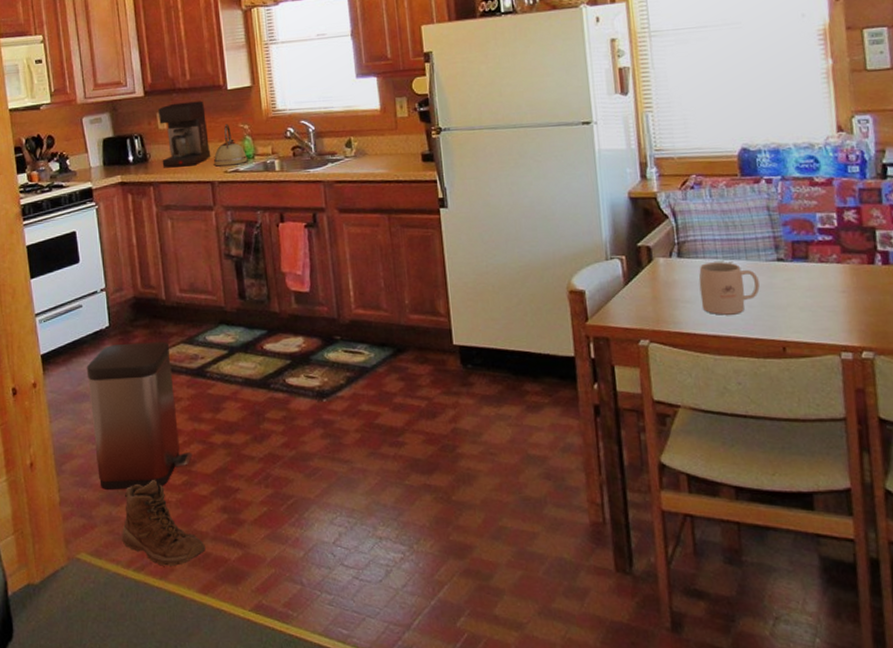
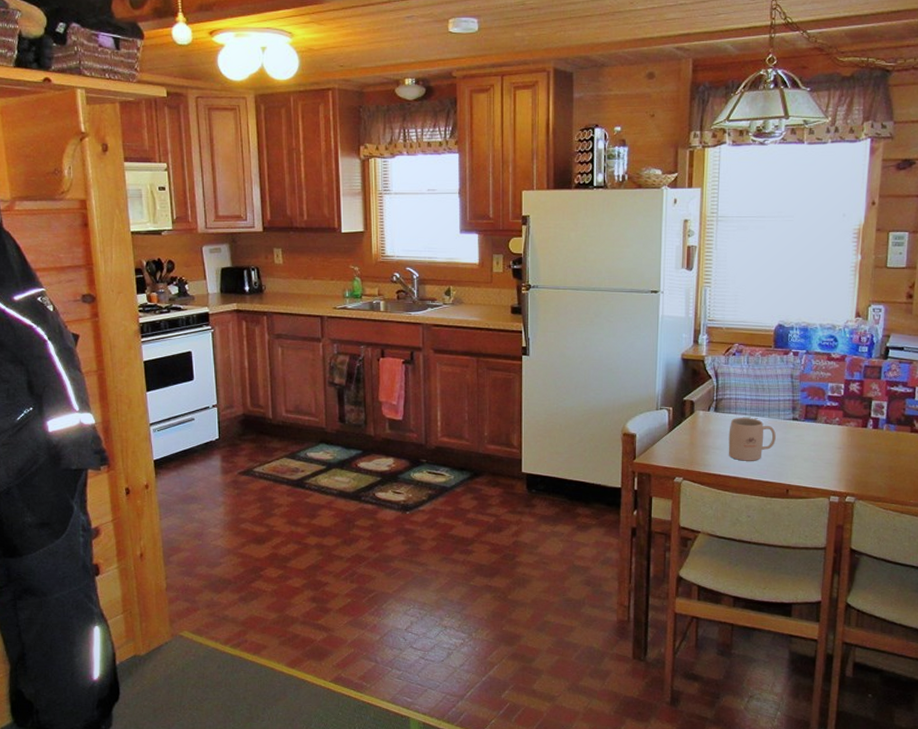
pedal bin: present [86,341,193,490] -> none [196,454,289,579]
hiking boot: present [121,479,206,566] -> none [221,572,295,644]
coffee maker: present [158,101,211,168] -> none [276,241,322,300]
kettle: present [213,124,248,167] -> none [324,264,356,303]

